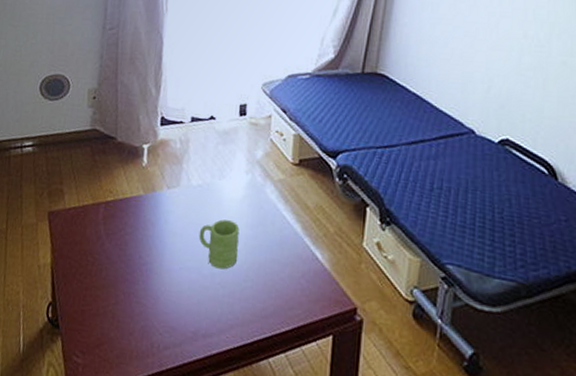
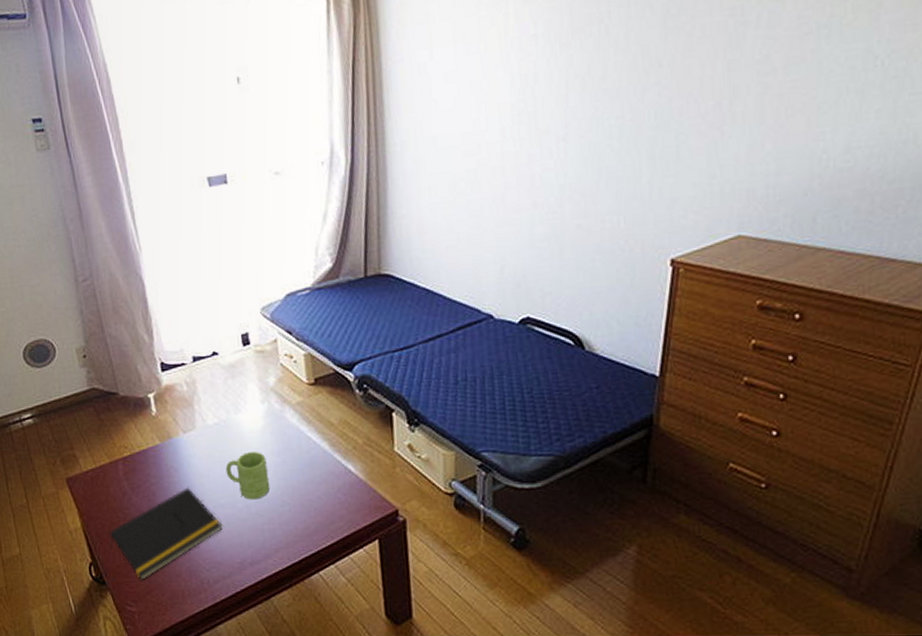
notepad: none [73,243,184,332] -> present [109,487,222,581]

